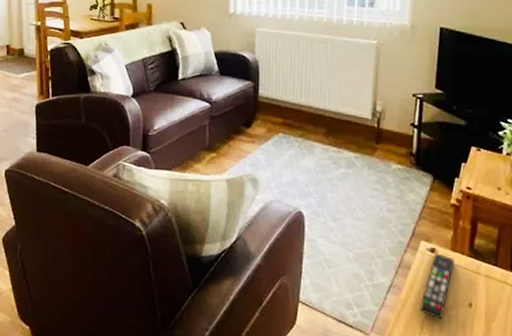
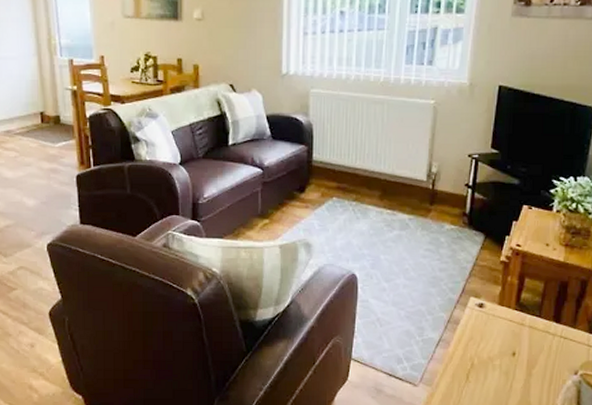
remote control: present [420,253,455,320] -> none [467,307,501,369]

